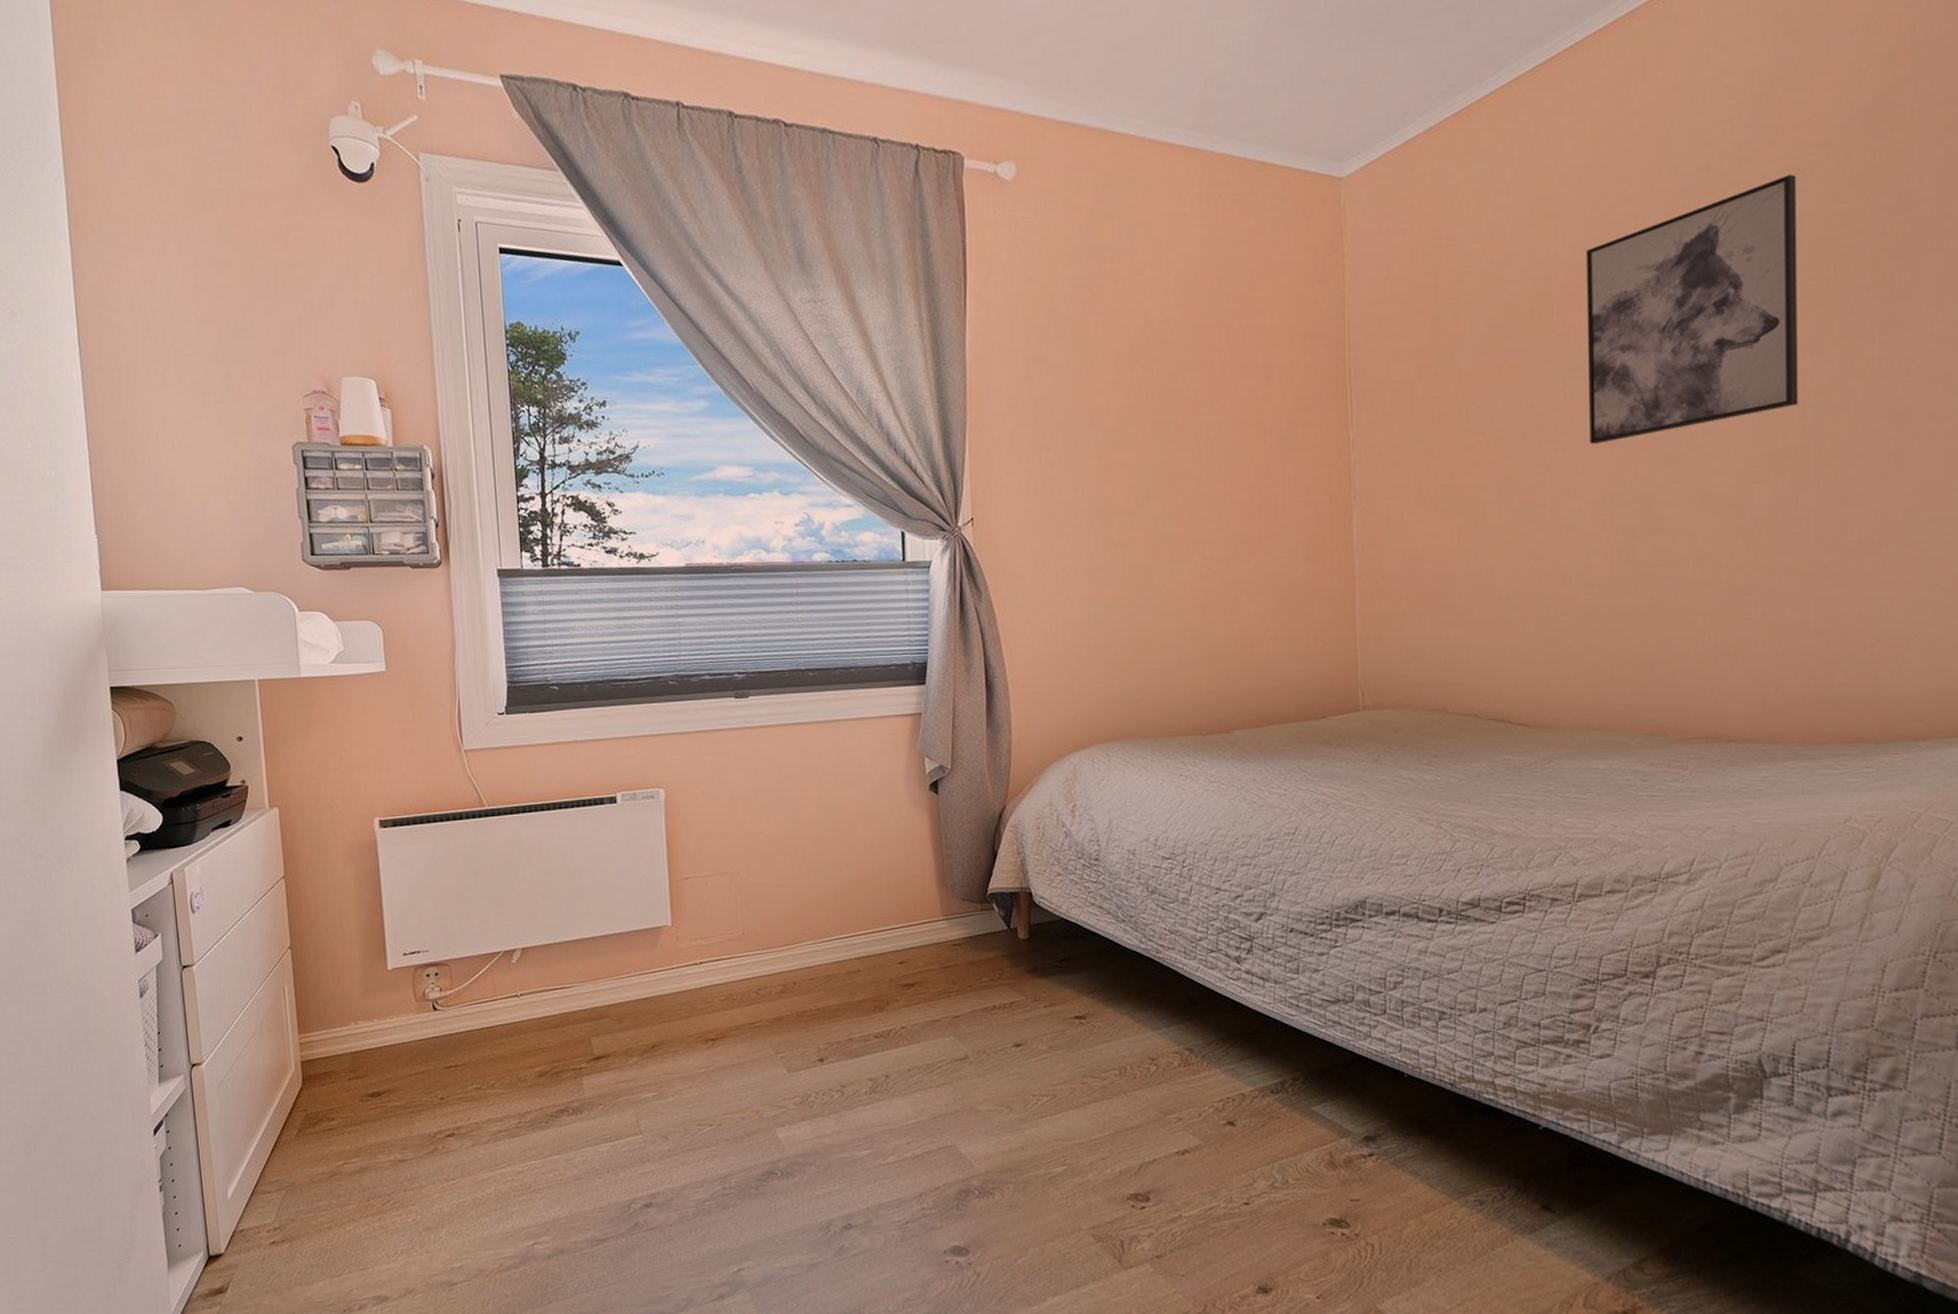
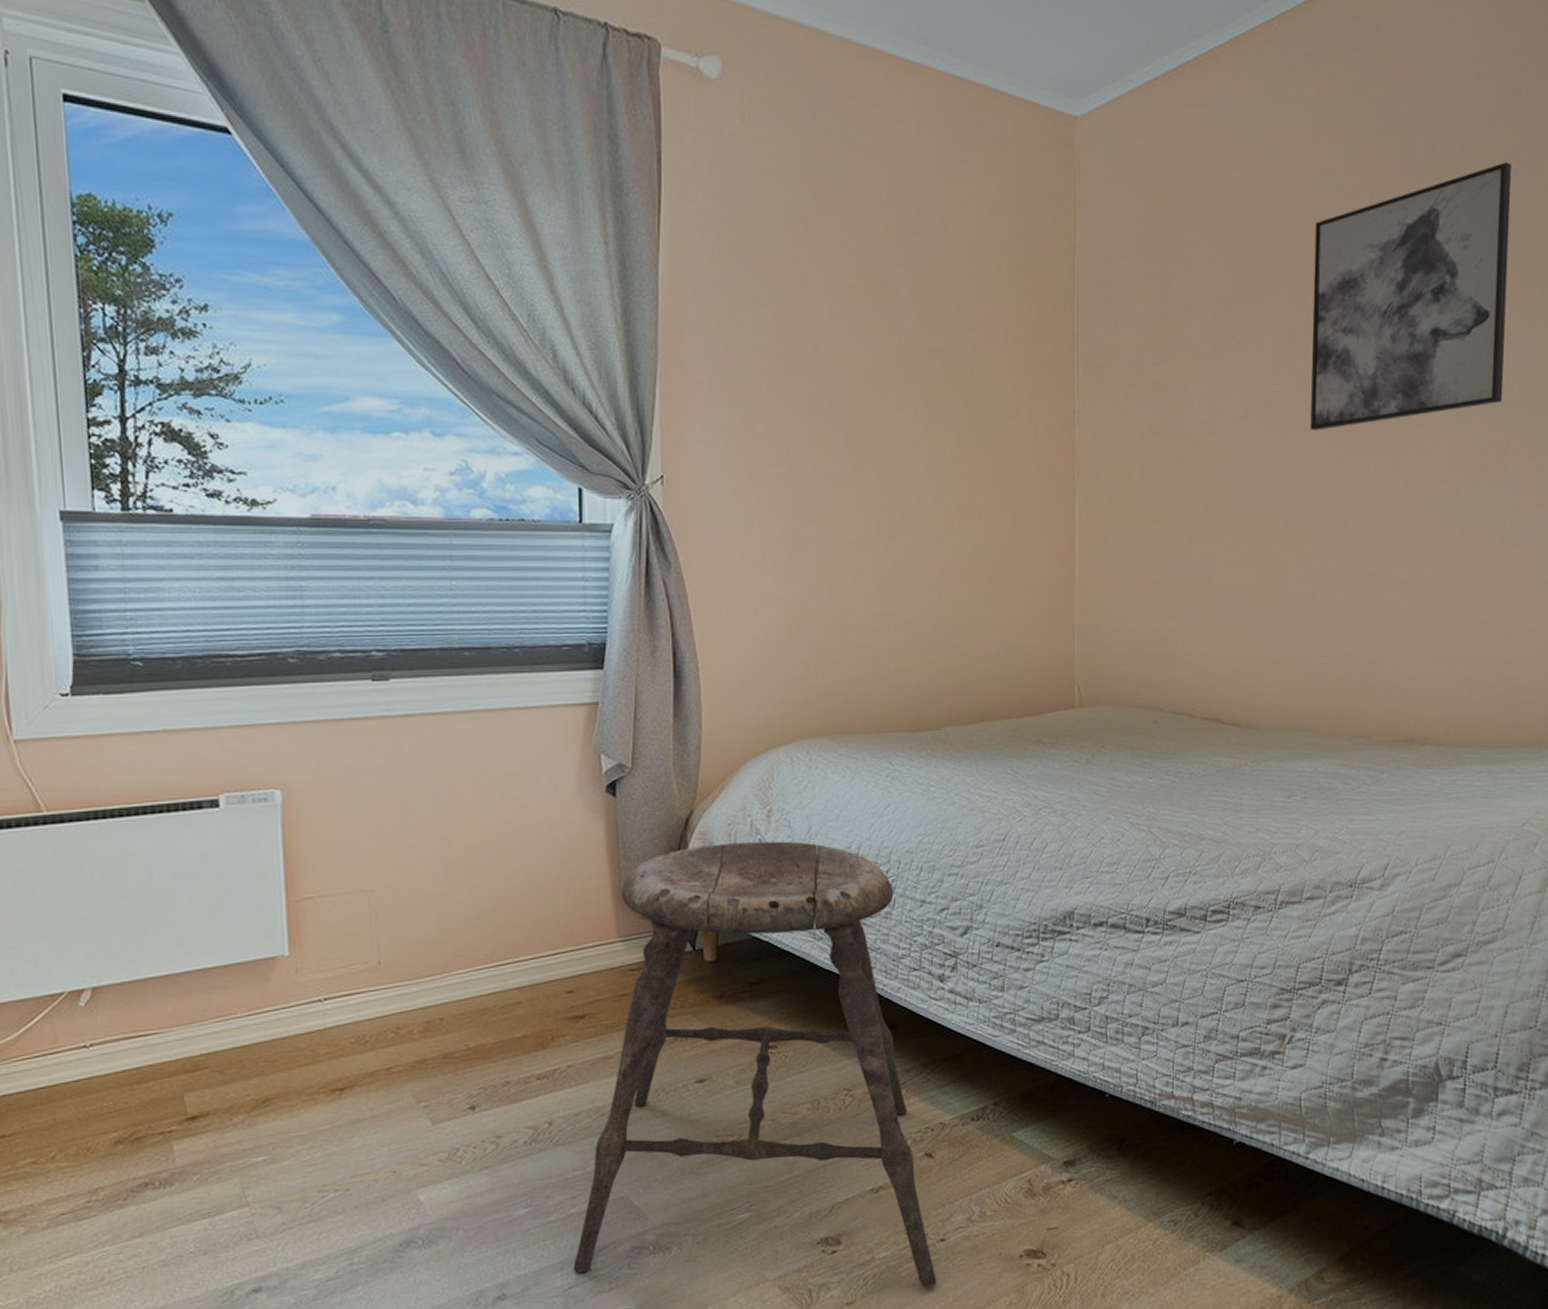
stool: none [909,833,1242,1248] -> present [573,841,937,1288]

